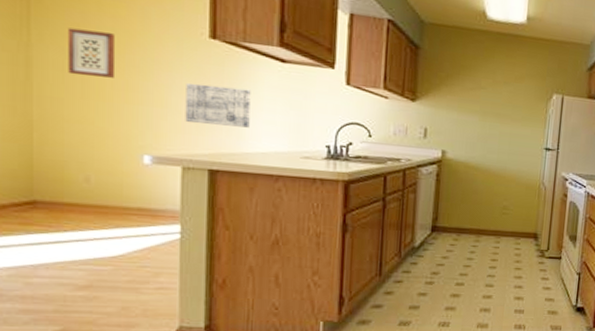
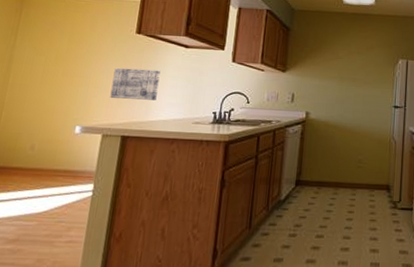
wall art: present [67,28,116,78] -> none [36,33,71,68]

